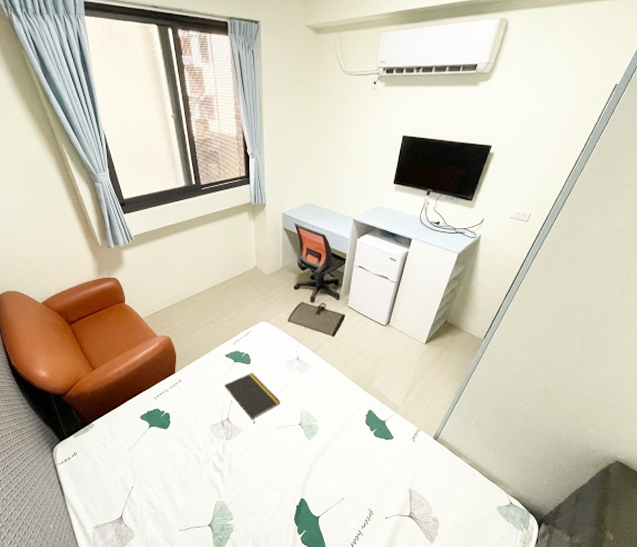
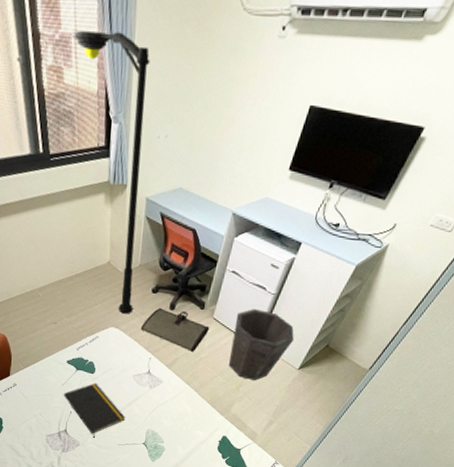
floor lamp: none [213,92,279,309] -> present [71,31,150,314]
waste bin: none [366,296,418,357] -> present [229,309,295,380]

